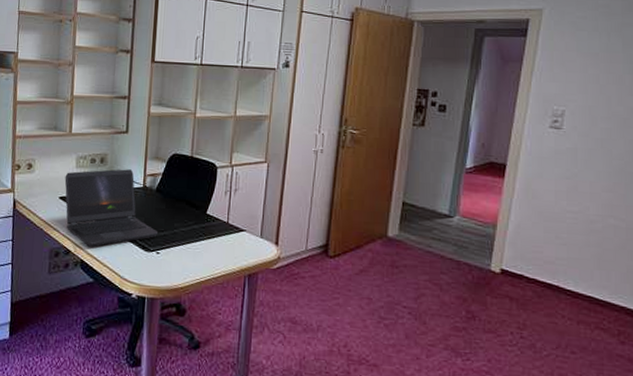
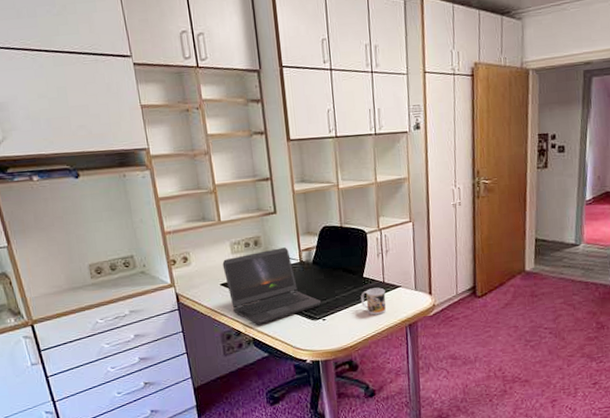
mug: none [200,227,228,258] -> present [361,287,386,315]

